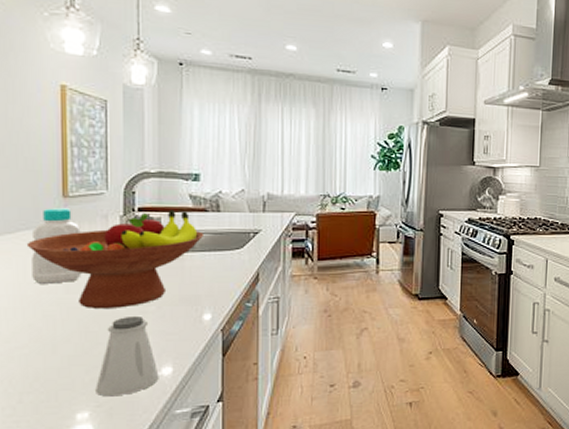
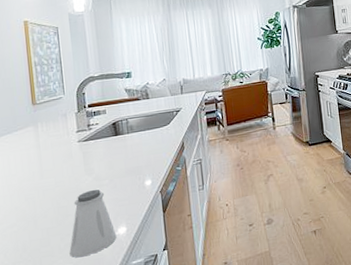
fruit bowl: present [26,209,205,310] -> none [8,102,140,189]
bottle: present [31,208,82,284] -> none [12,113,51,175]

